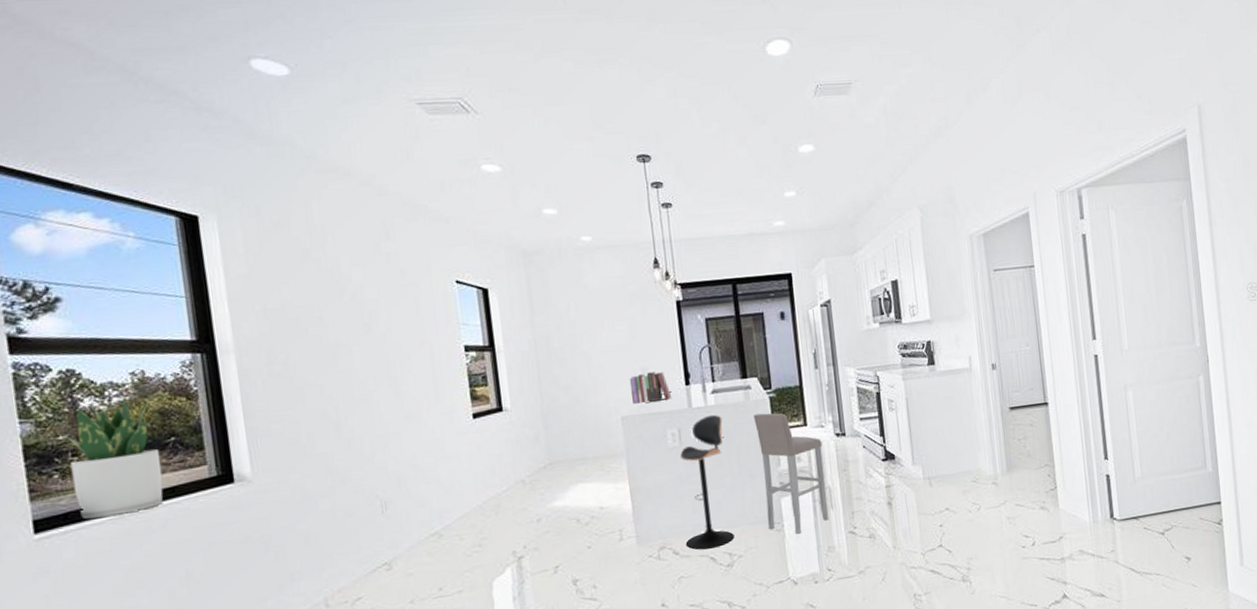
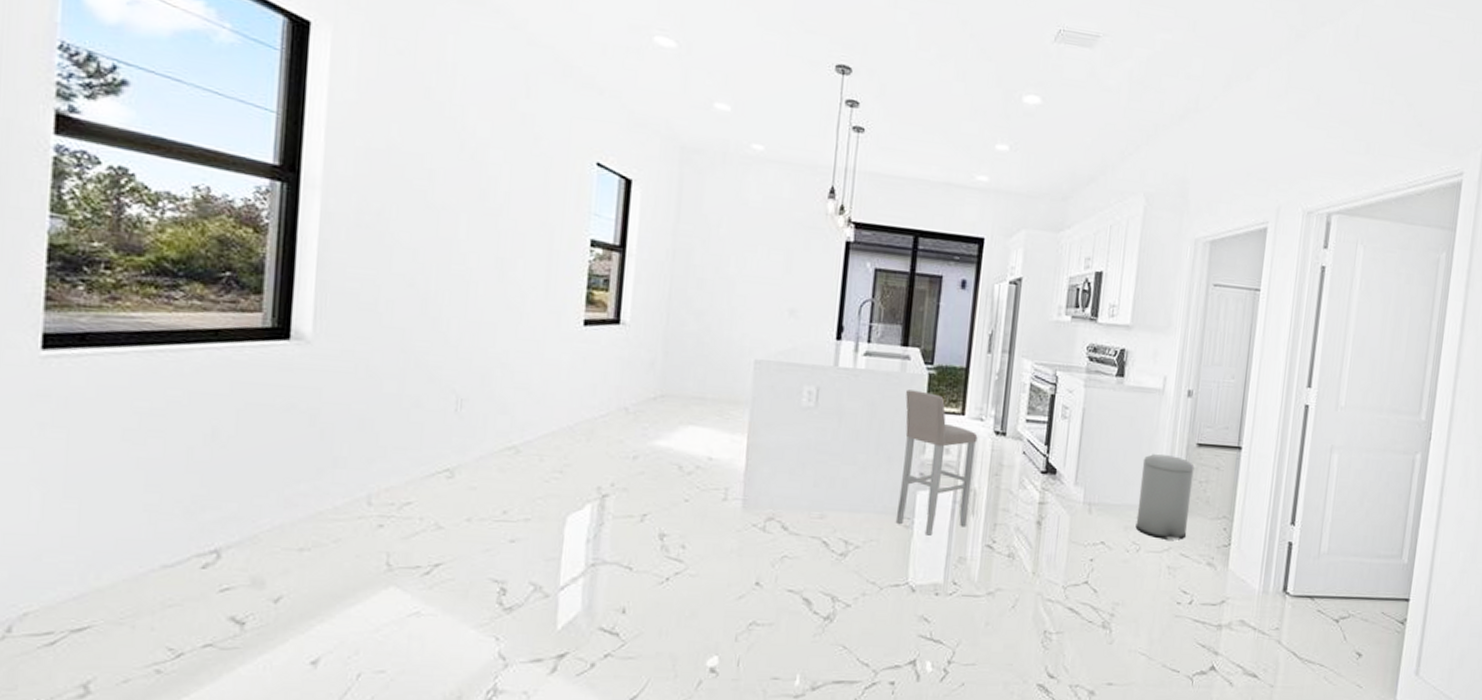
planter: present [63,397,163,520] -> none [99,214,212,349]
books: present [629,372,672,405] -> none [771,315,818,352]
bar stool: present [680,414,735,550] -> none [797,379,870,532]
pedal bin: none [966,422,1017,496] -> present [1135,454,1195,540]

